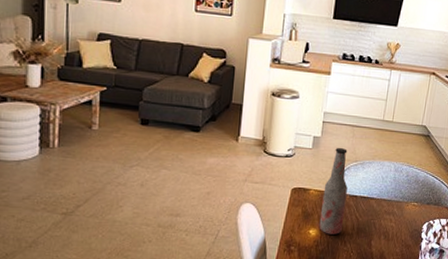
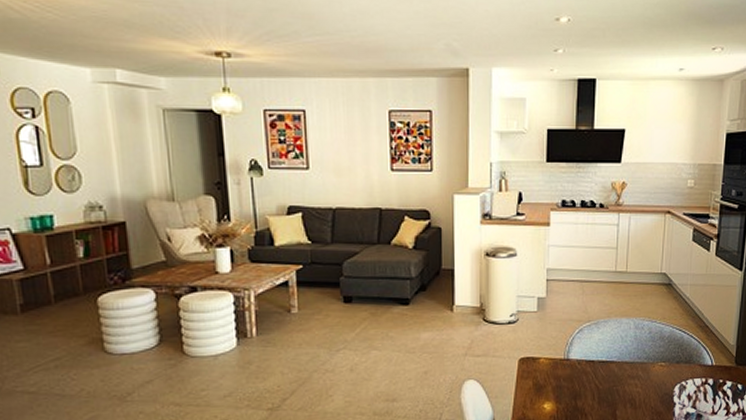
bottle: present [319,147,348,234] -> none [554,307,582,408]

